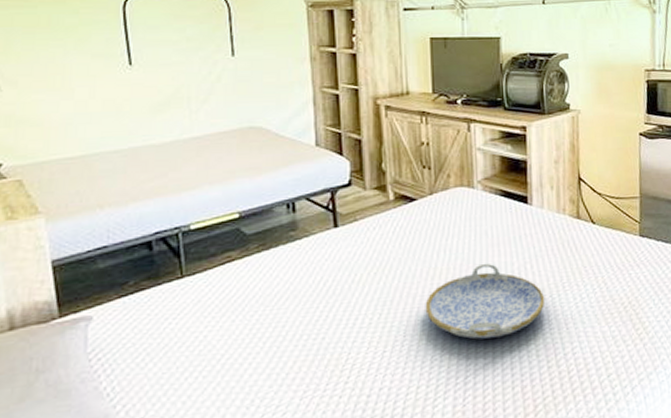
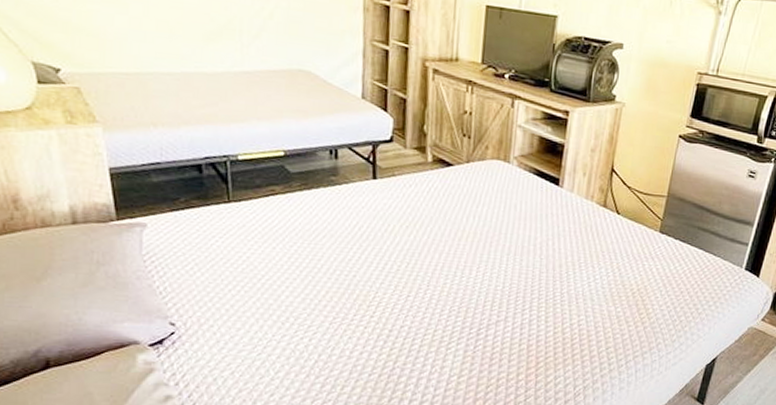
serving tray: present [425,263,545,339] -> none [449,233,561,300]

